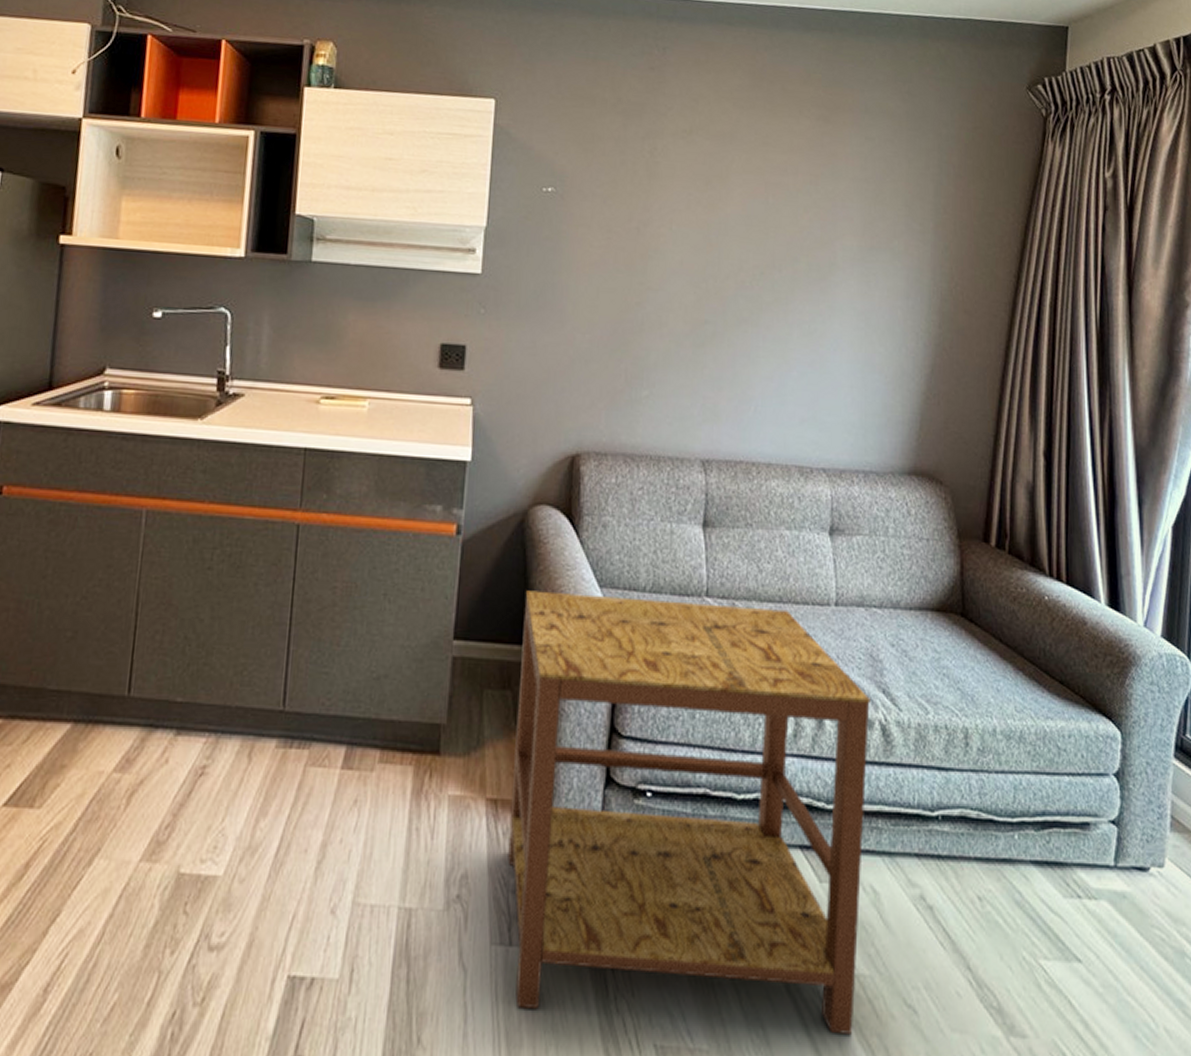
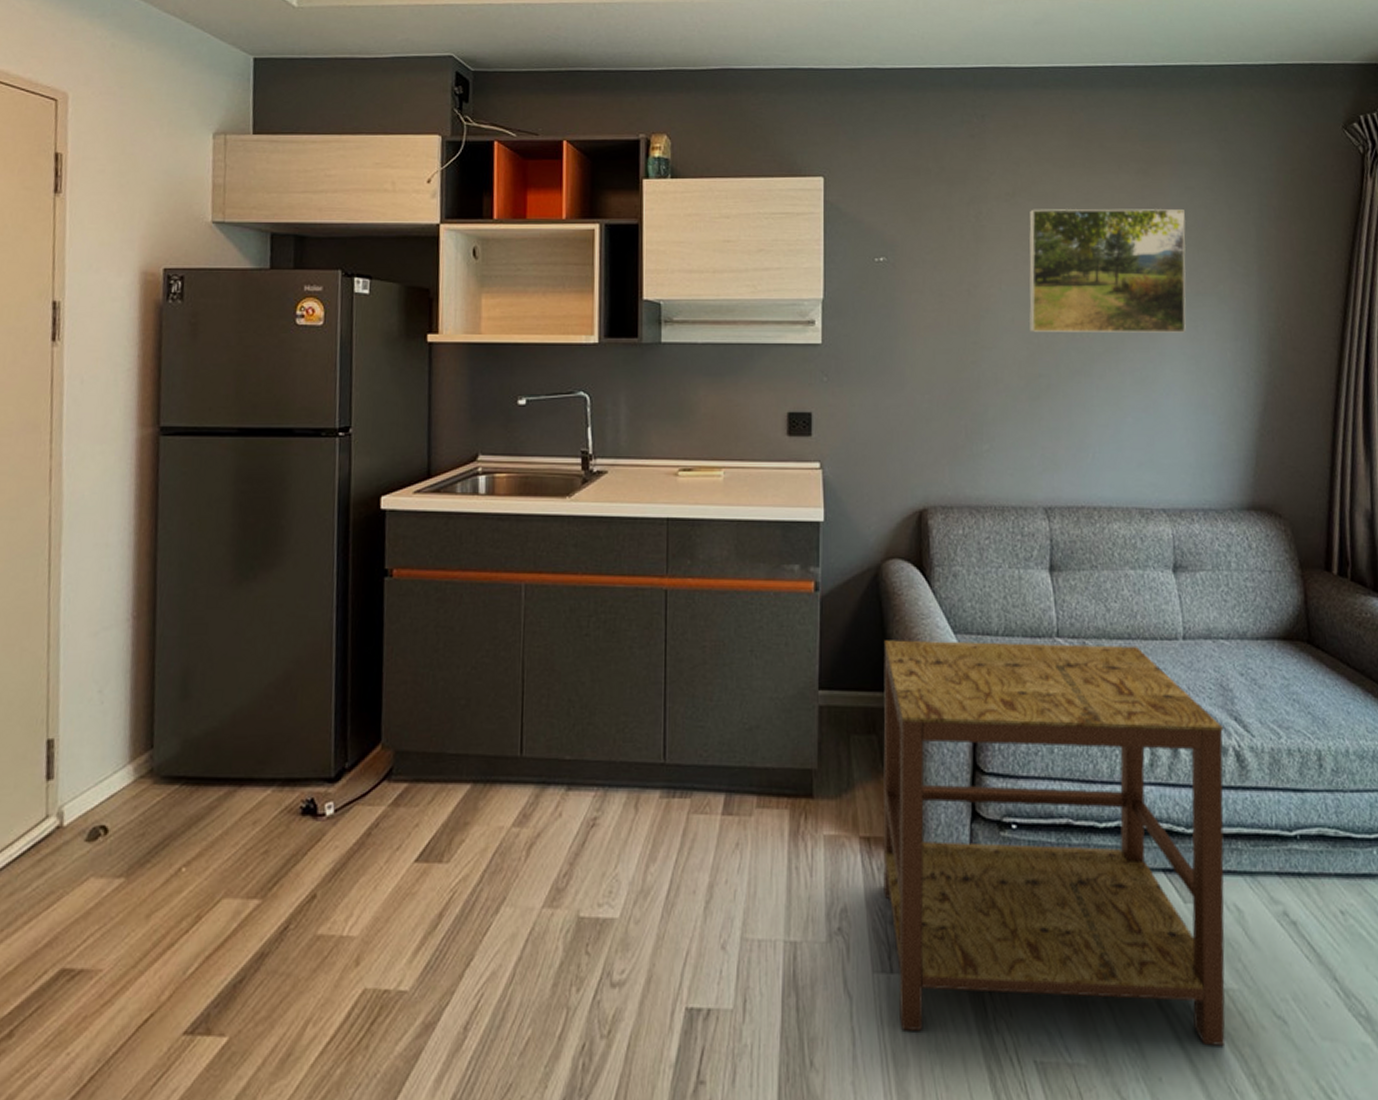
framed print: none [699,148,863,287] -> present [1029,208,1186,333]

